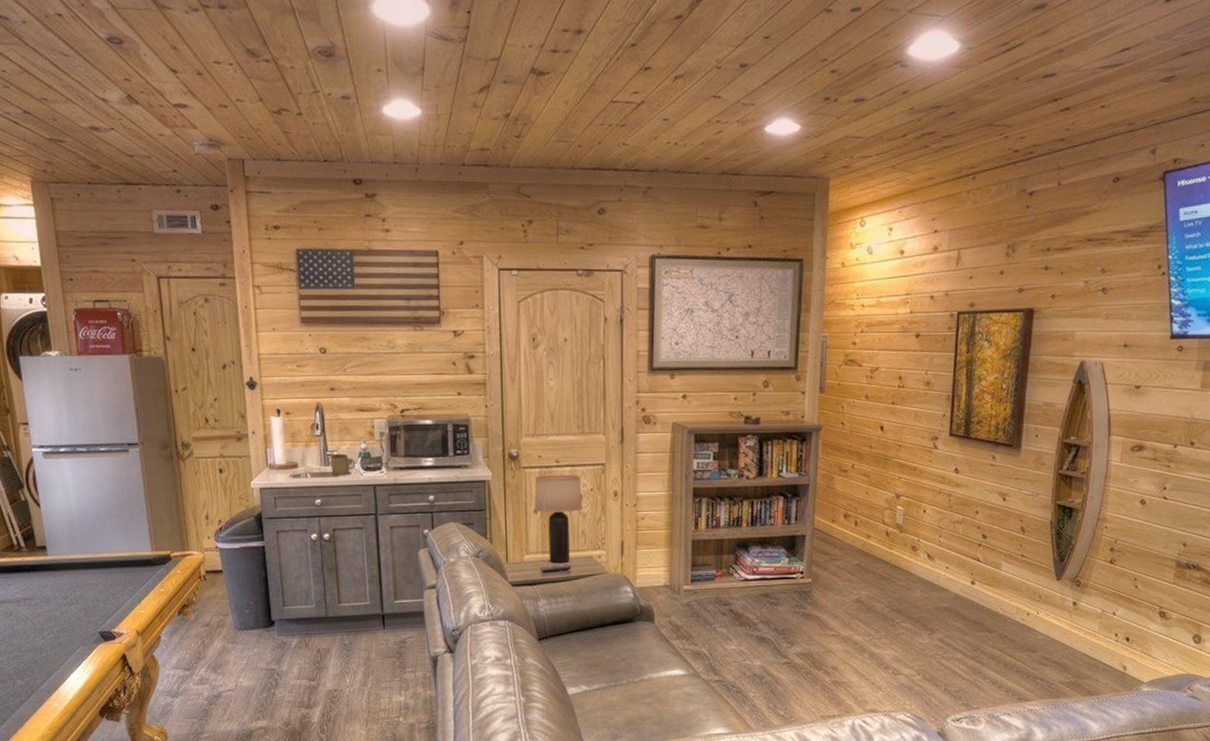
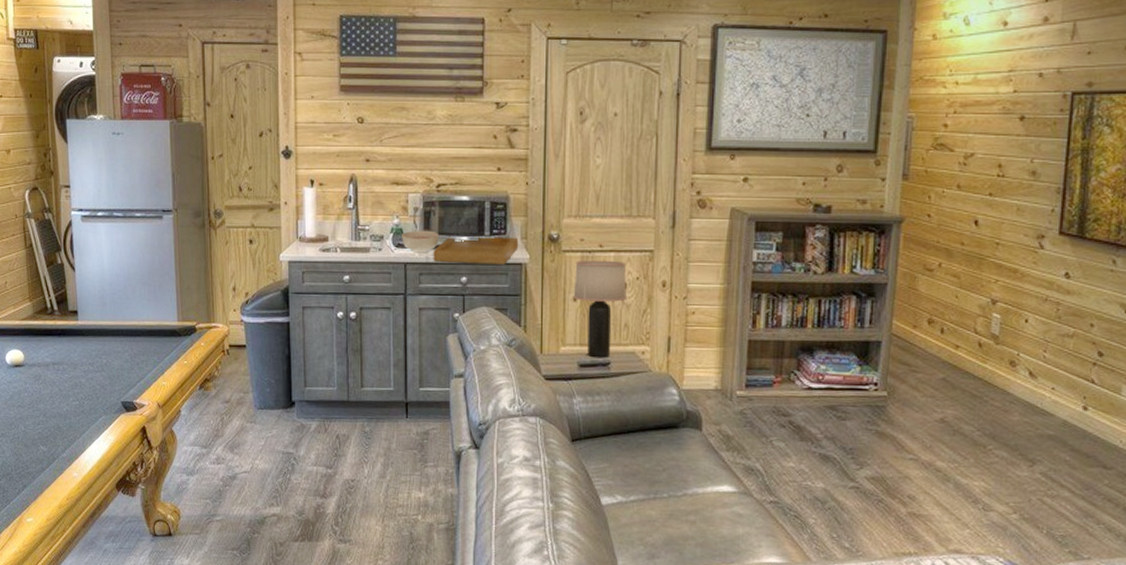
mug: present [330,453,356,476] -> none [362,228,387,252]
bowl: none [369,453,406,476] -> present [402,230,440,255]
tray: none [401,457,482,483] -> present [433,236,519,265]

